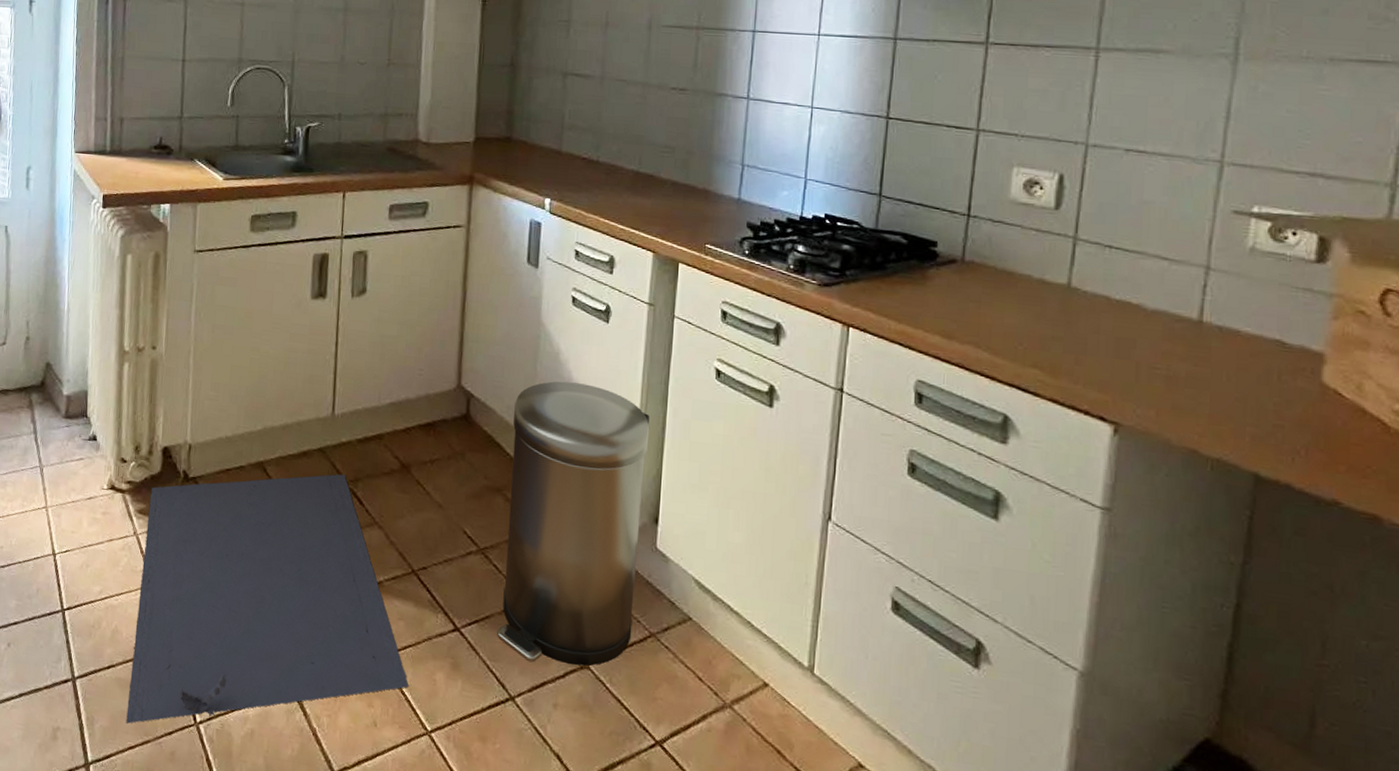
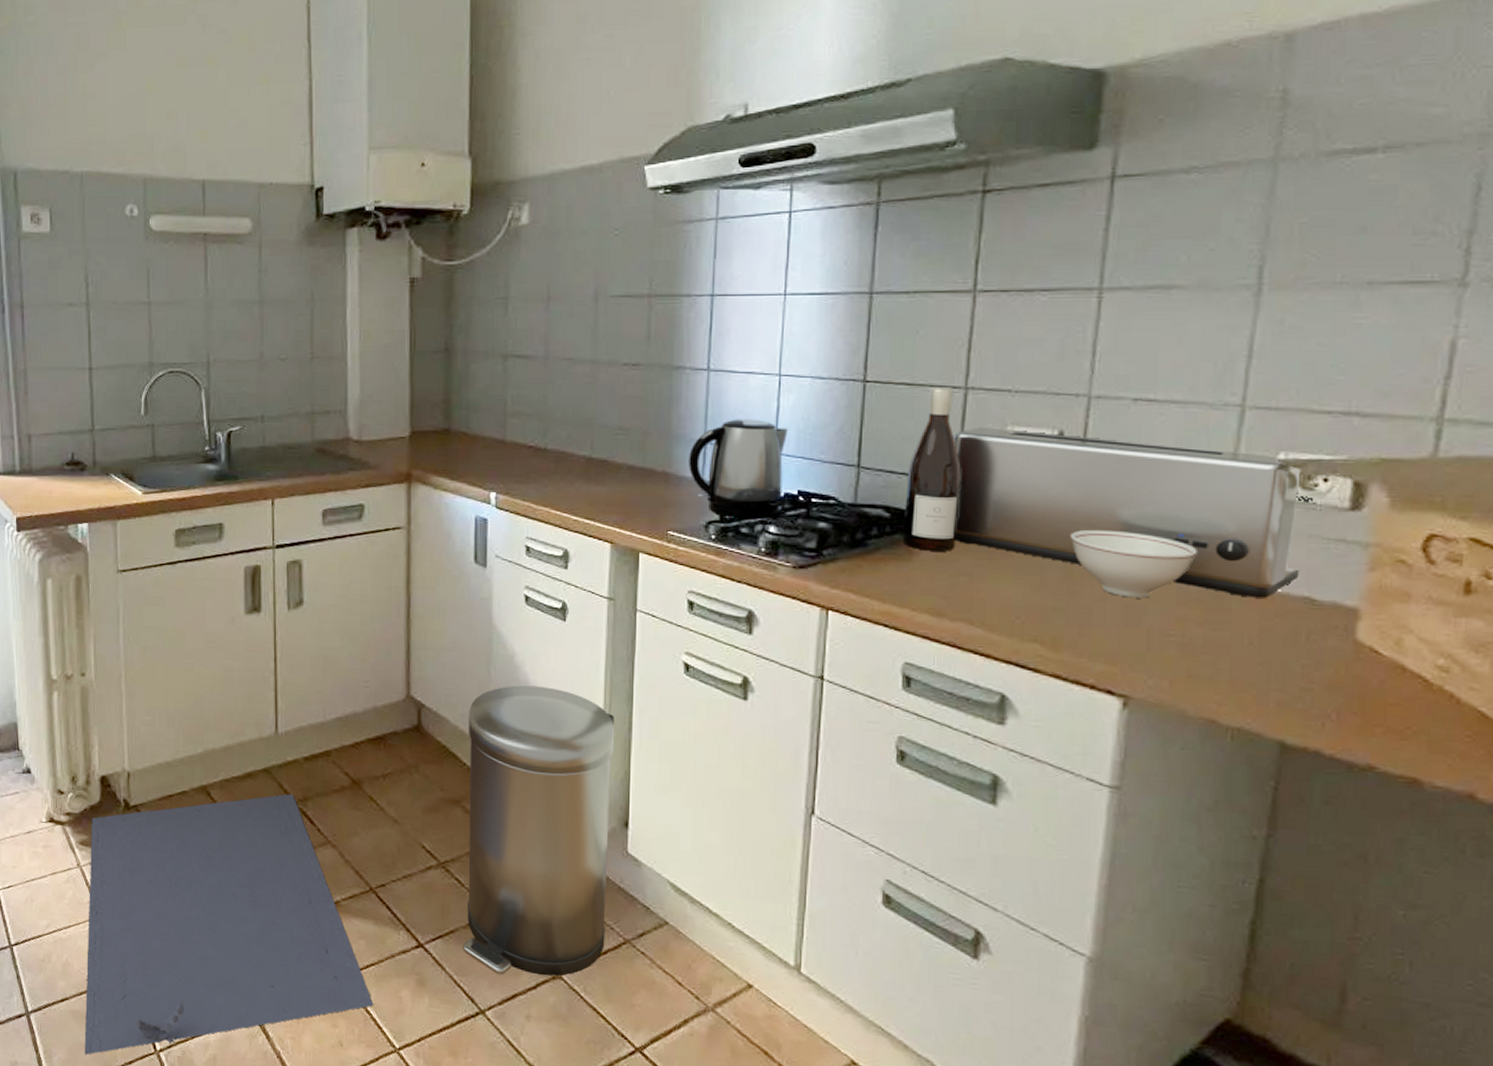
kettle: none [727,144,818,239] -> present [689,419,789,520]
bottle: none [917,126,972,279] -> present [902,386,961,552]
toaster: none [964,164,1286,339] -> present [954,424,1316,598]
bowl: none [1068,266,1181,333] -> present [1070,529,1197,598]

